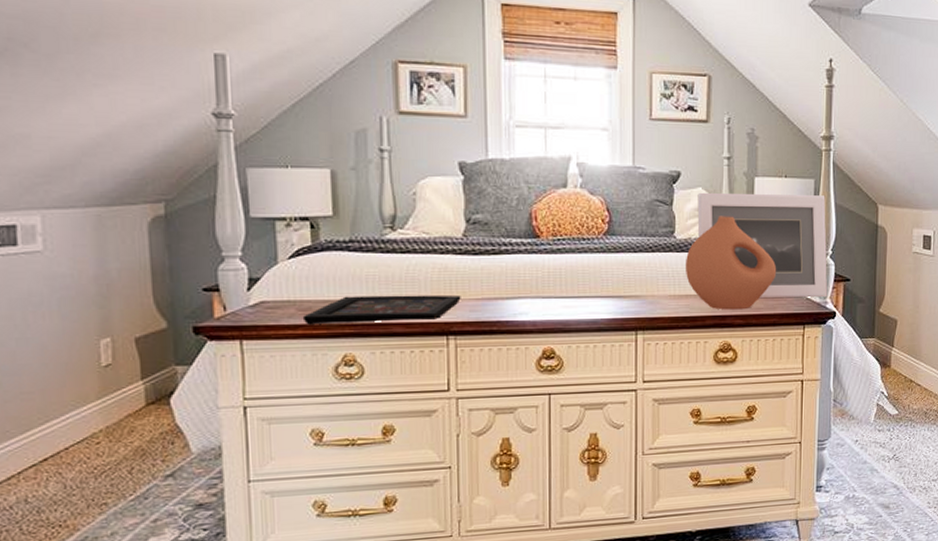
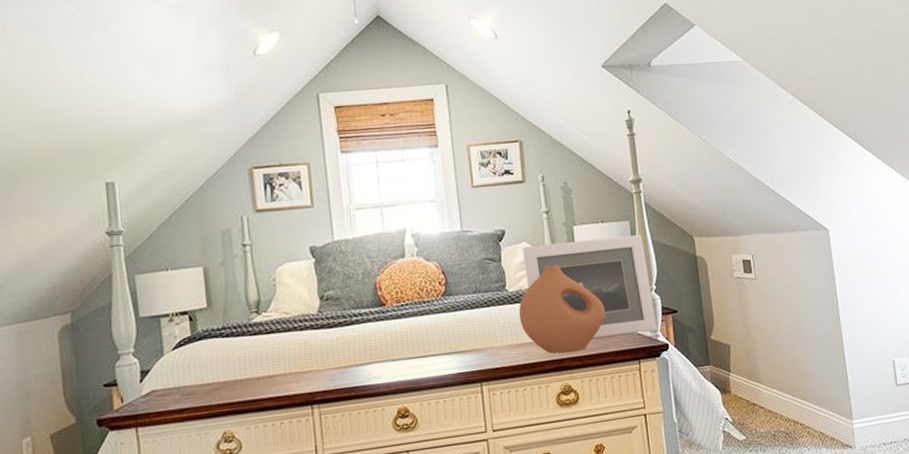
decorative tray: present [304,294,461,324] -> none [188,367,321,407]

